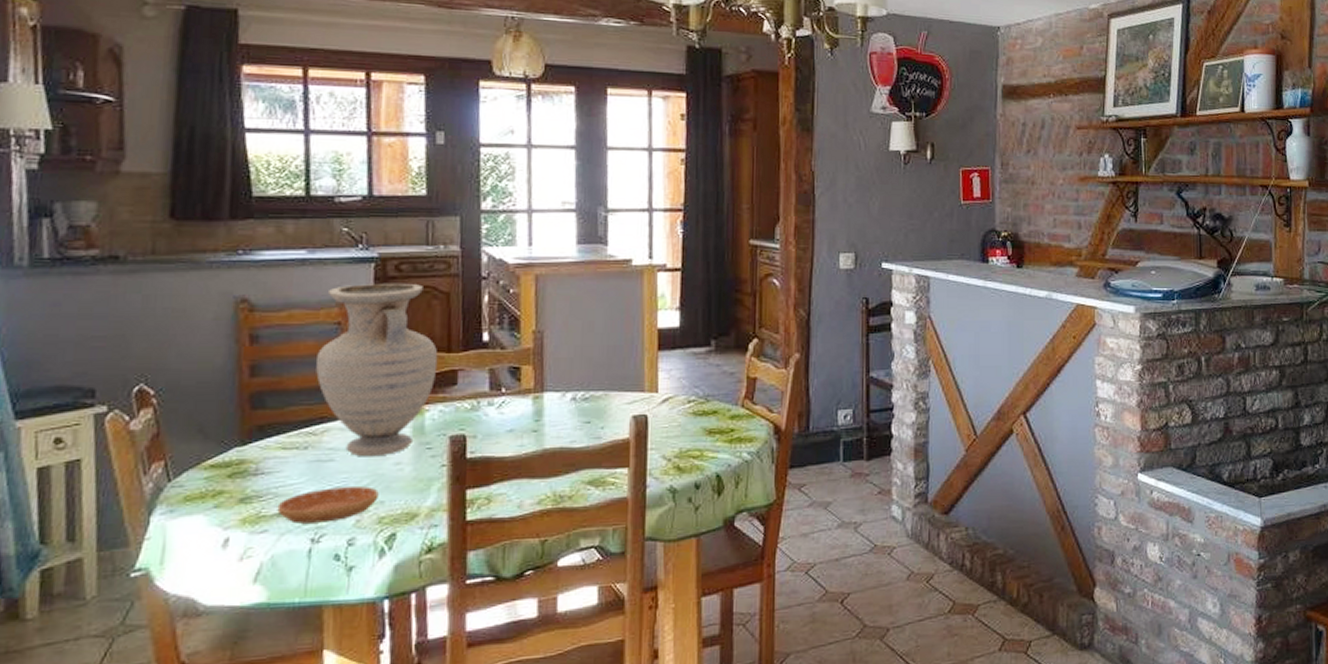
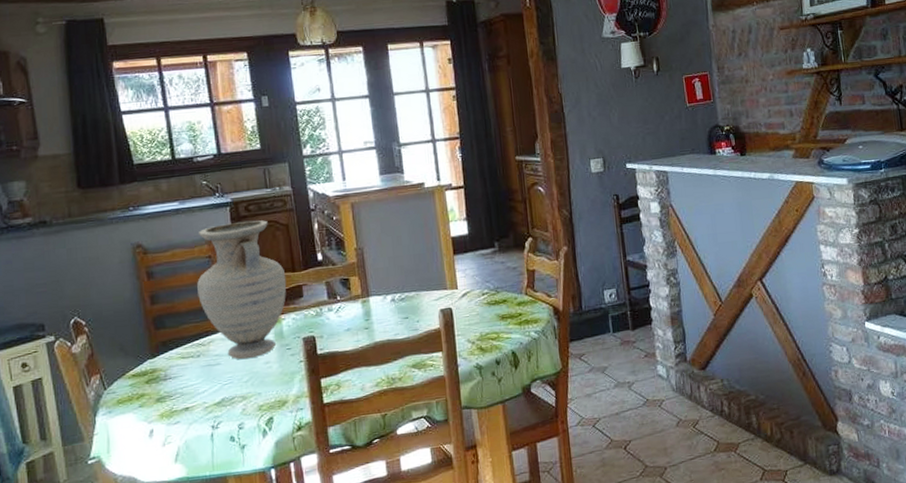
saucer: present [277,486,379,524] -> none [184,382,256,415]

